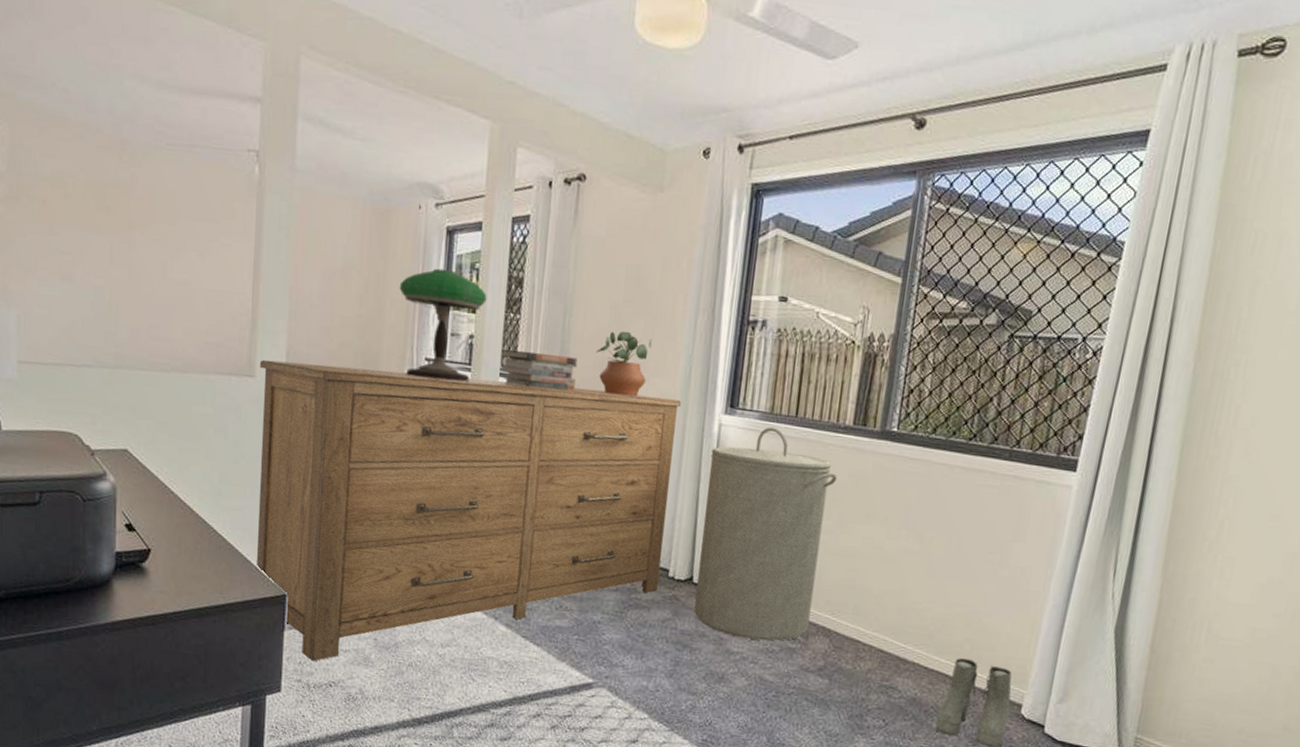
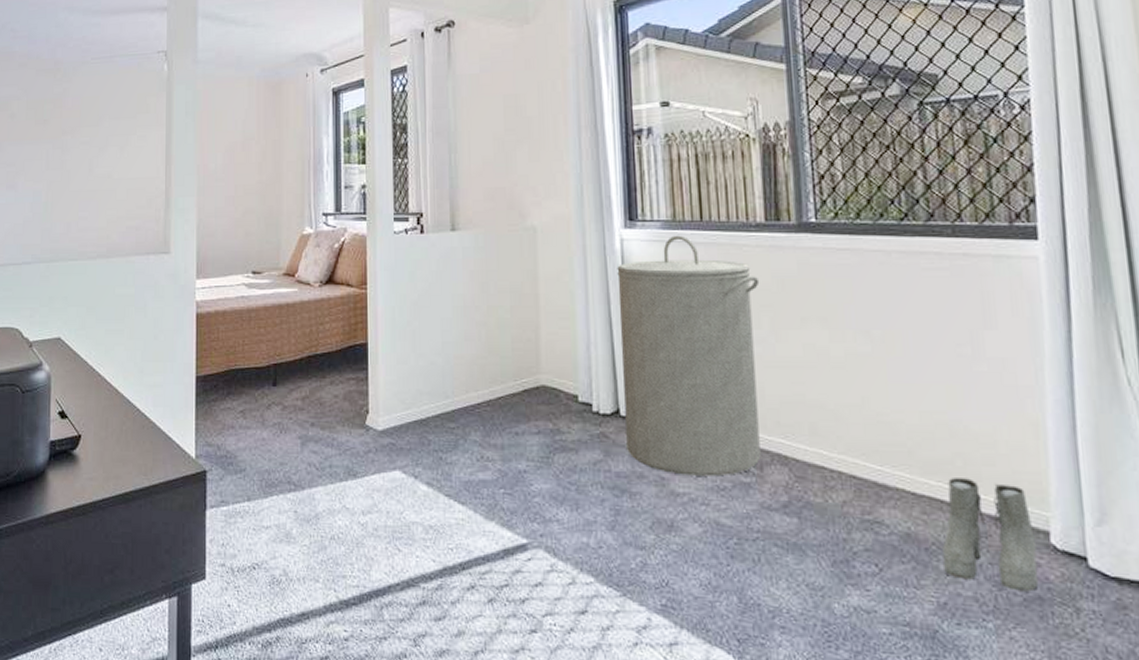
dresser: present [255,359,682,662] -> none [173,220,584,542]
table lamp: present [399,268,487,382] -> none [294,127,375,234]
book stack: present [501,350,578,391] -> none [393,192,468,229]
potted plant: present [596,330,653,397] -> none [484,159,539,224]

